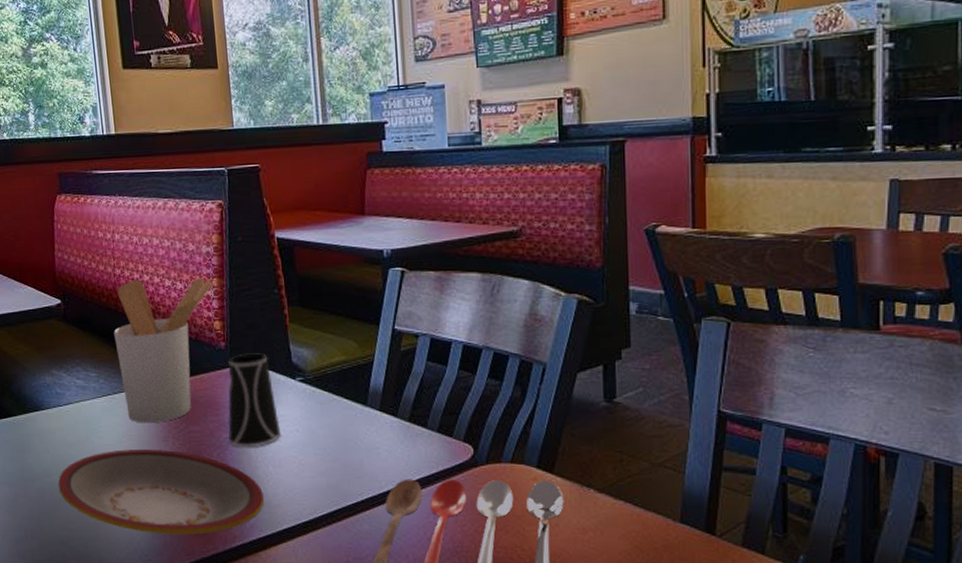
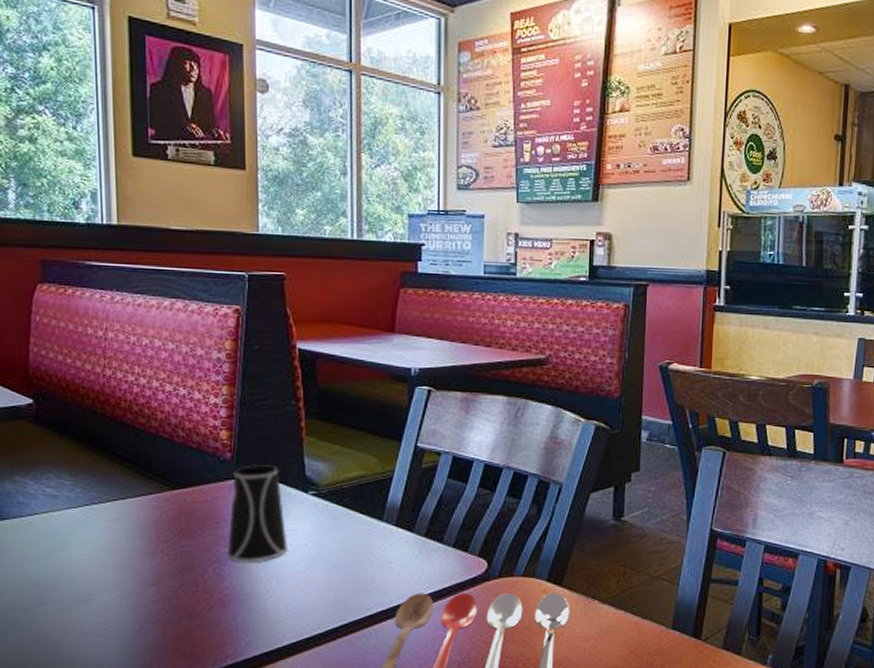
plate: present [58,449,265,535] -> none [12,565,264,656]
utensil holder: present [113,278,214,423] -> none [98,382,223,537]

